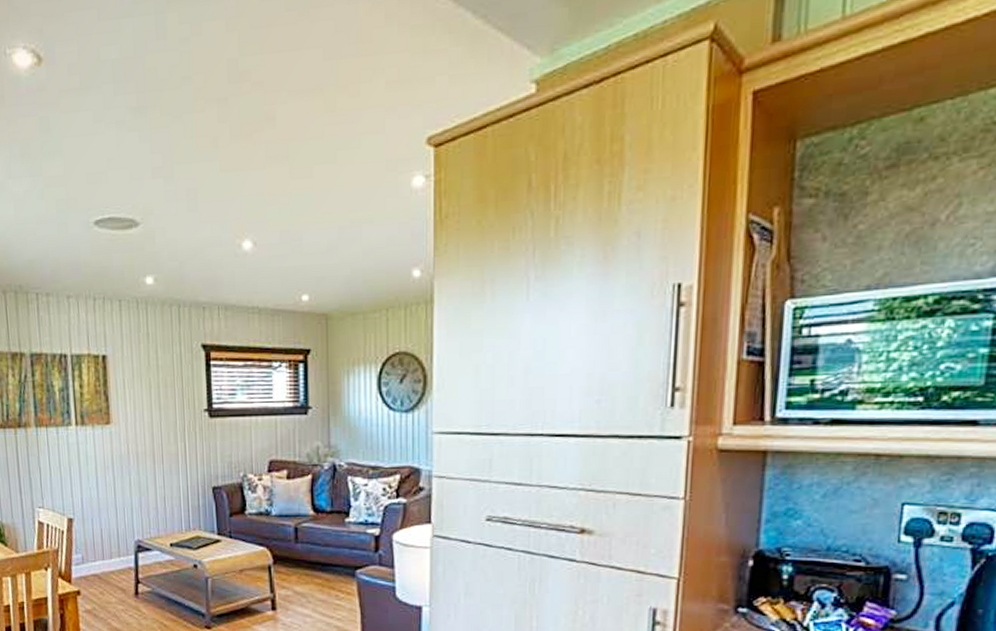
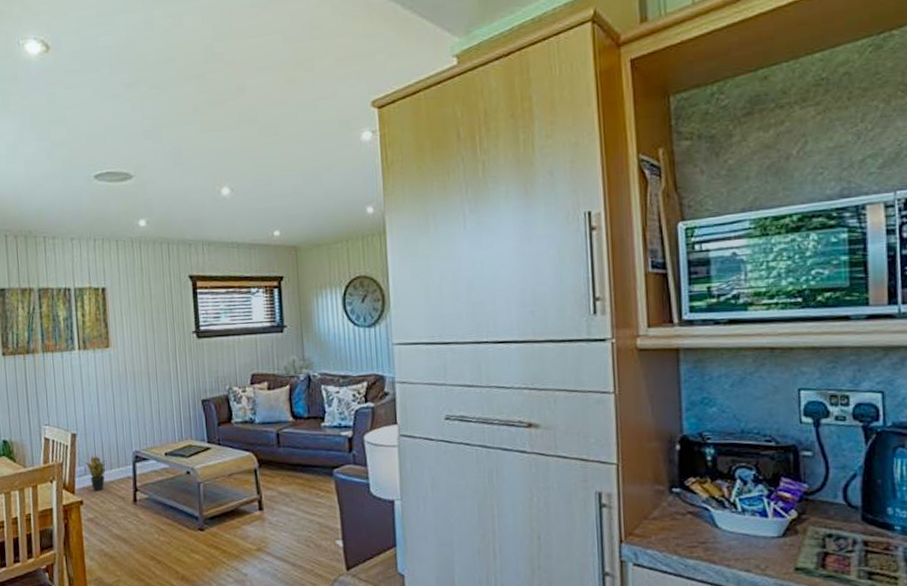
potted plant: none [83,543,106,582] -> present [85,455,107,492]

